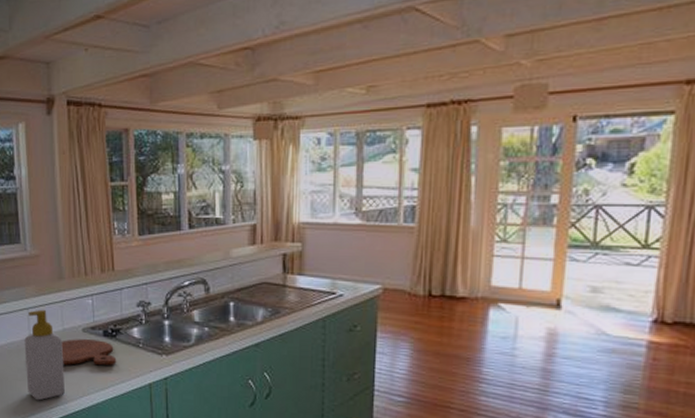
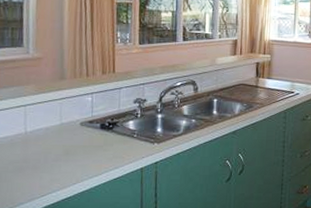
soap bottle: present [24,309,66,401] -> none [18,106,59,190]
cutting board: present [61,339,117,365] -> none [57,132,112,156]

